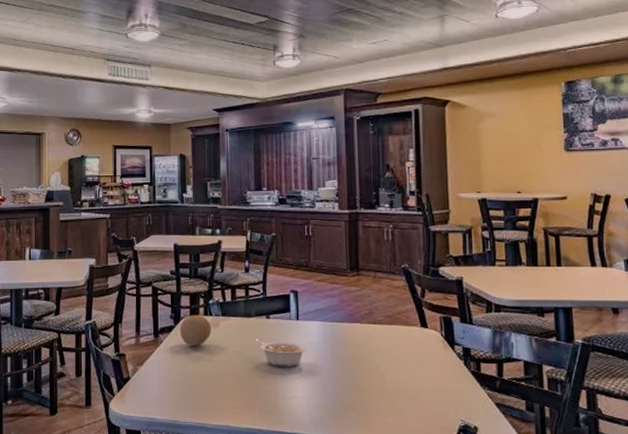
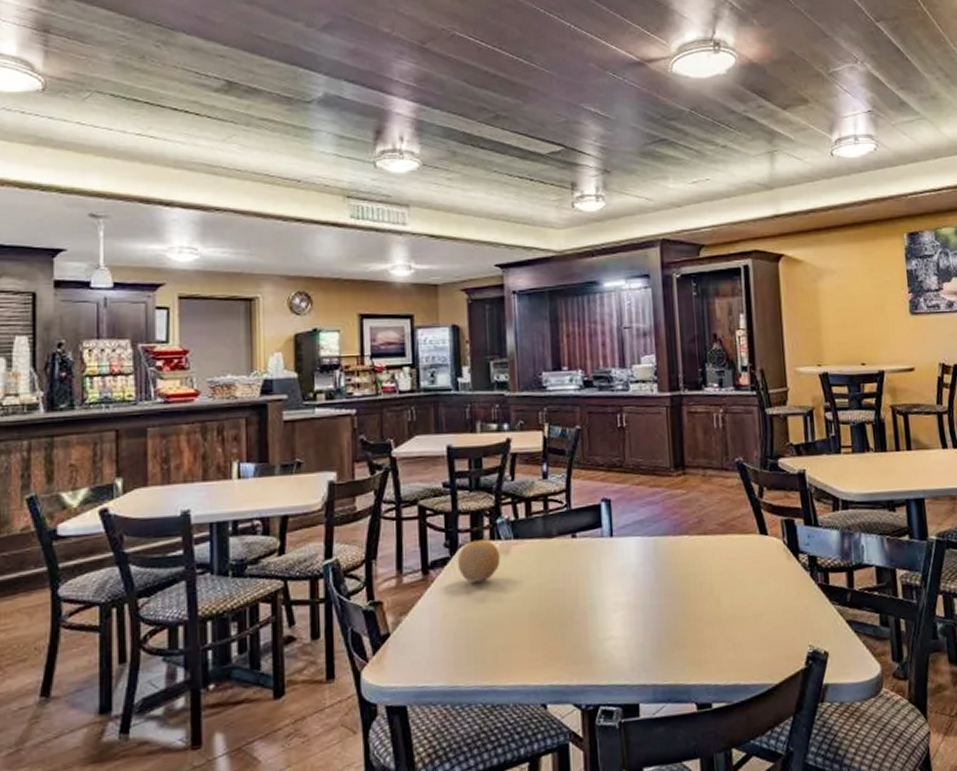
legume: present [256,339,307,367] -> none [559,565,624,601]

